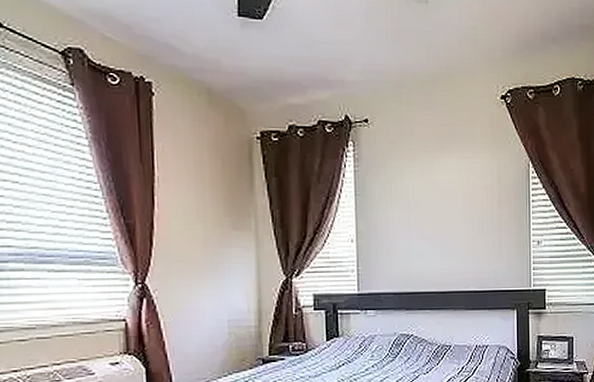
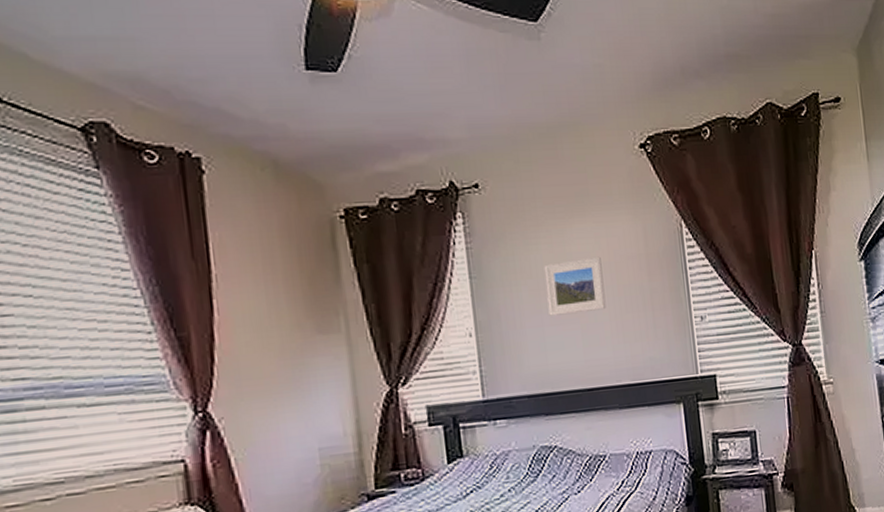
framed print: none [415,185,462,231] -> present [544,256,606,316]

